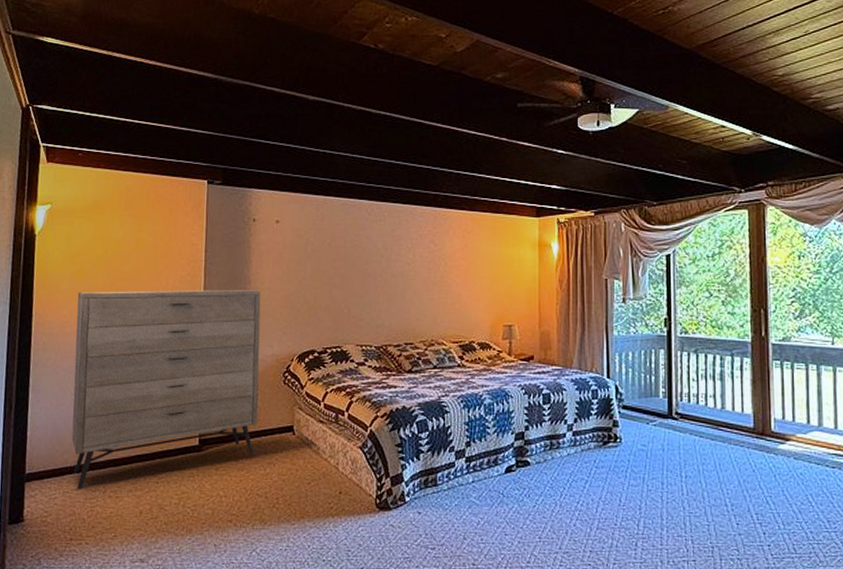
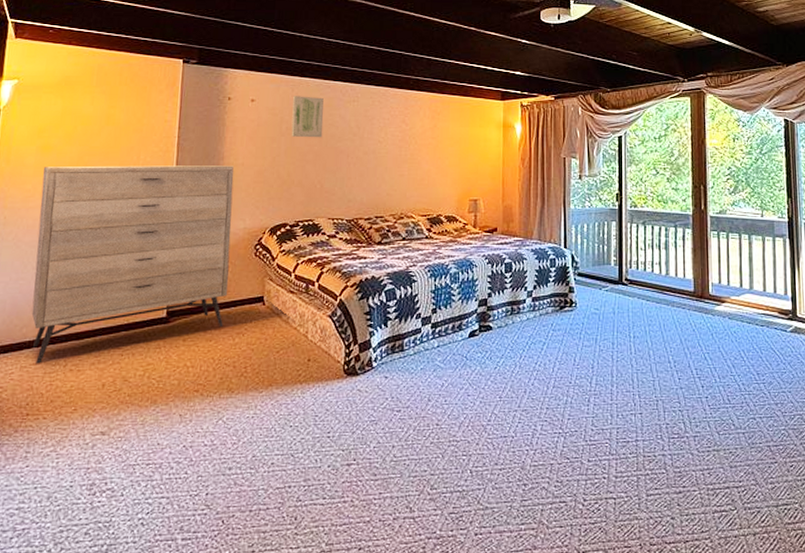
wall art: none [317,216,350,260] -> present [291,96,324,138]

